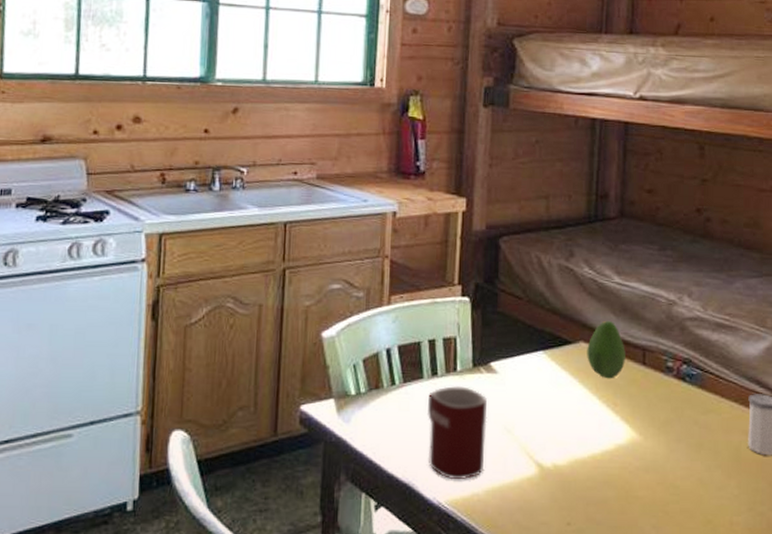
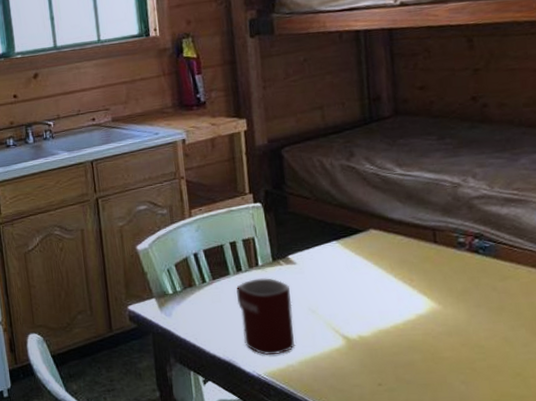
fruit: present [587,320,626,379] -> none [377,207,417,259]

